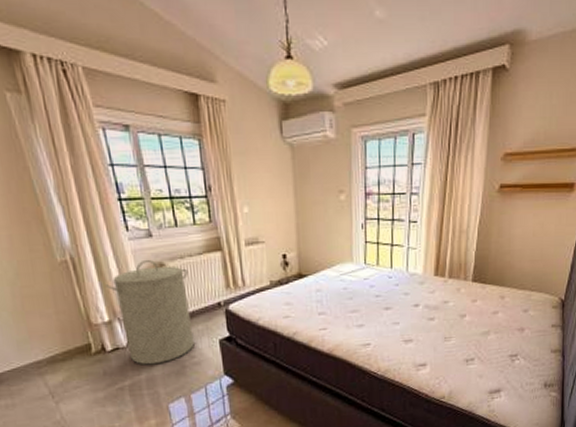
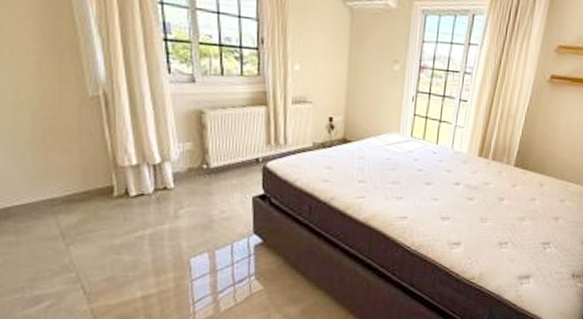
laundry hamper: present [105,259,194,365] -> none [138,105,229,216]

